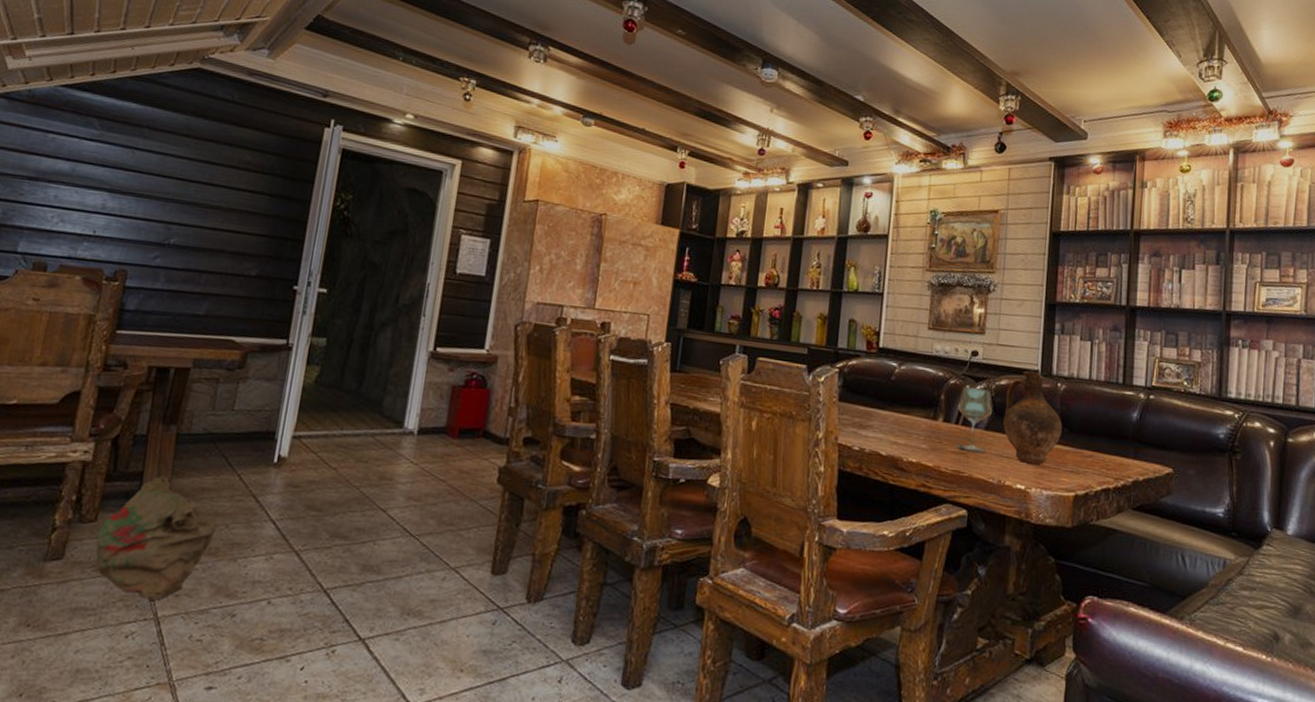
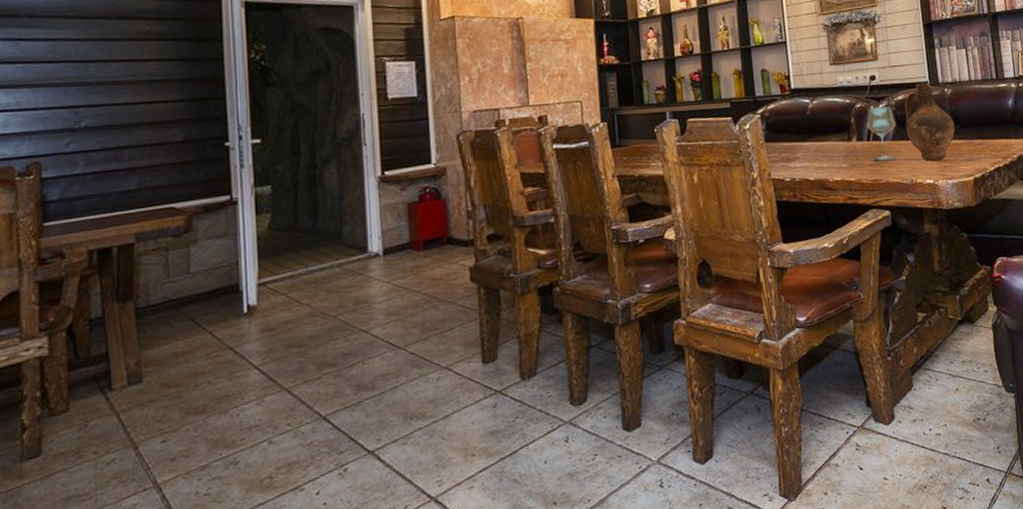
bag: present [96,476,217,602] -> none [73,351,200,472]

